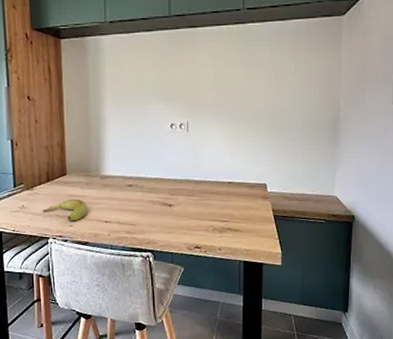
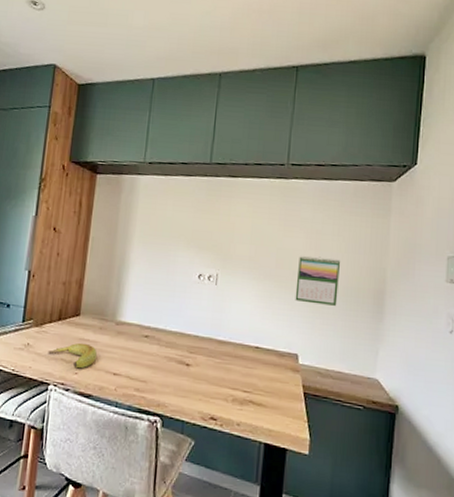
calendar: none [260,94,298,138] -> present [295,255,340,306]

